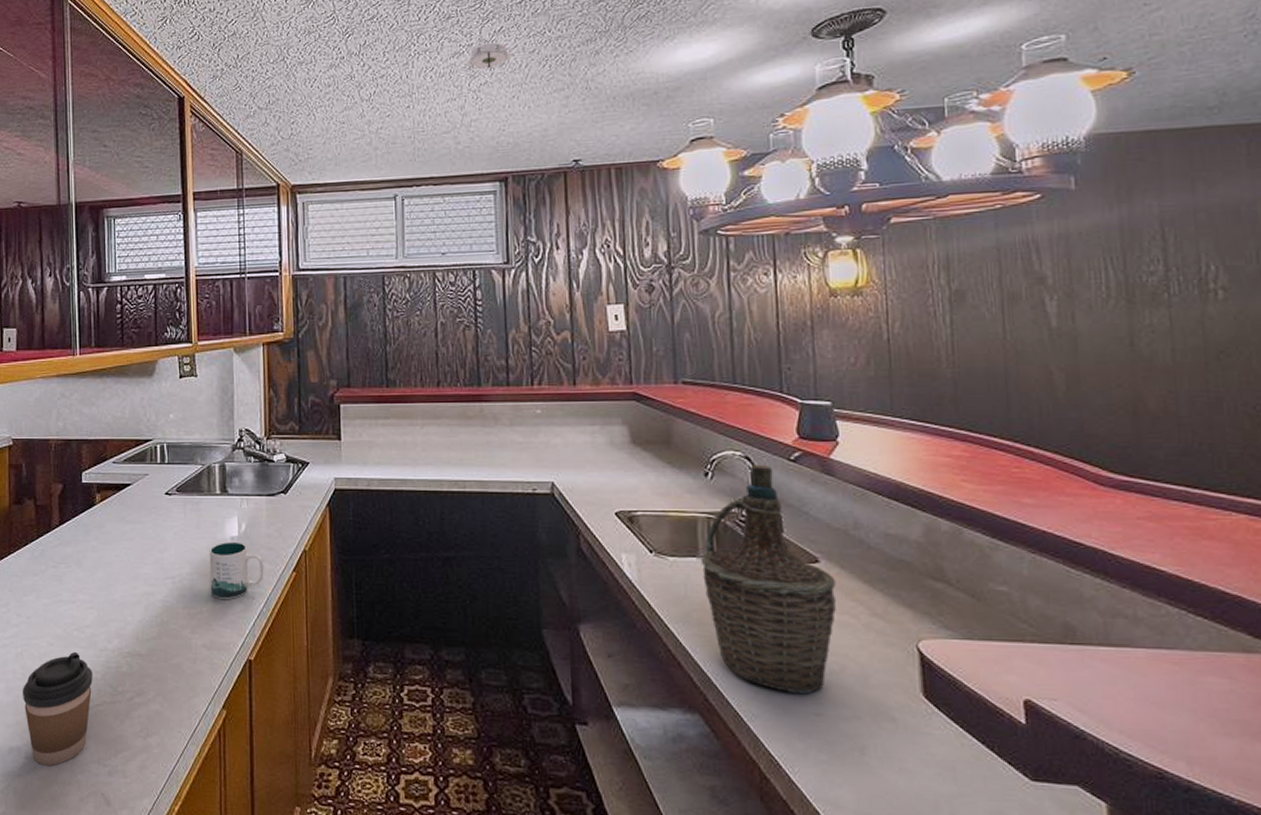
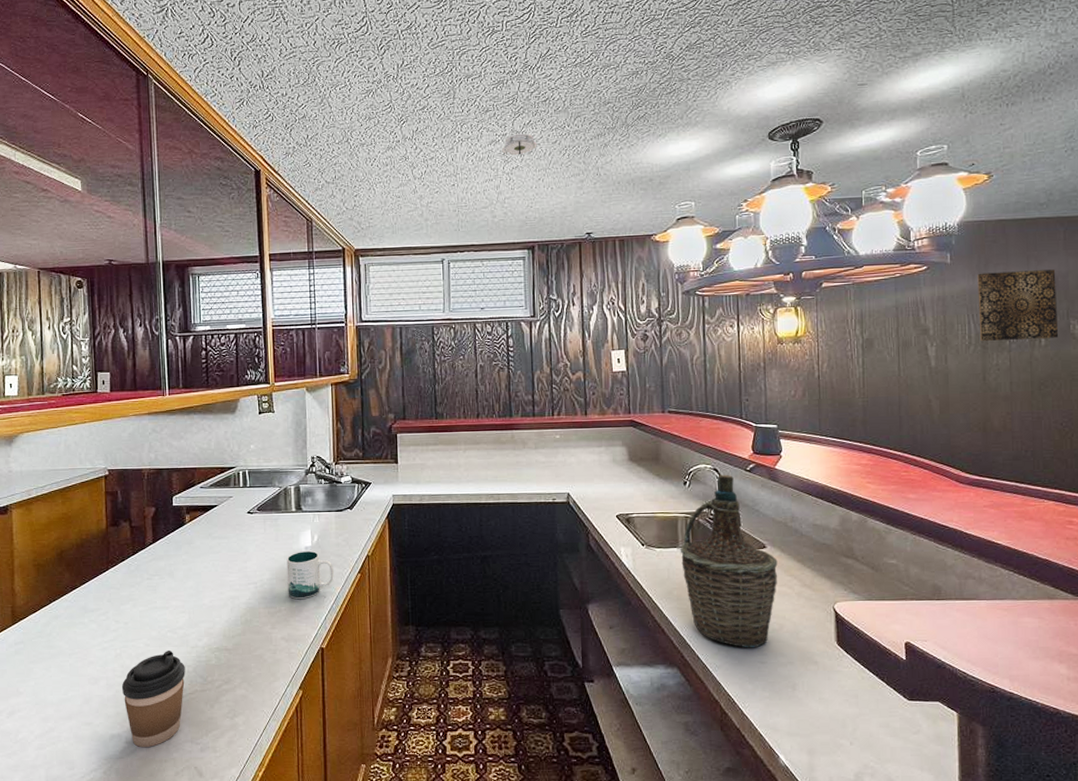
wall art: none [1116,196,1245,293] -> present [977,269,1059,341]

